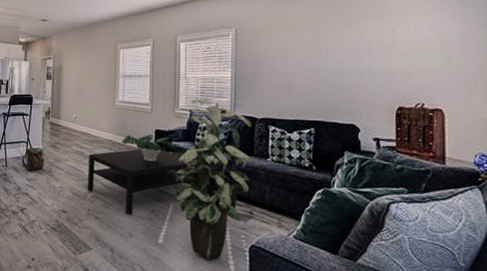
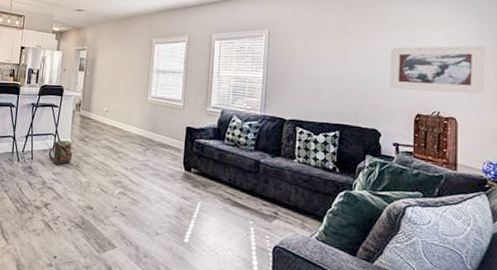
coffee table: present [87,148,200,215] -> none [114,145,229,213]
potted plant: present [122,135,175,162] -> none [152,131,205,159]
indoor plant: present [169,99,252,261] -> none [199,97,280,261]
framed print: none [366,31,474,84] -> present [389,45,485,95]

